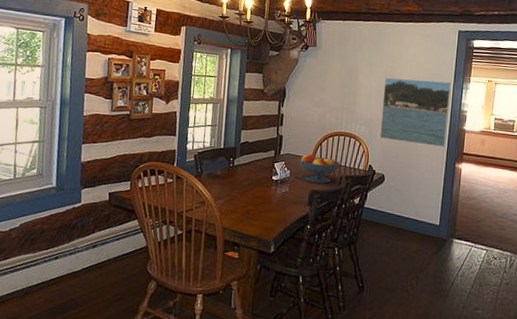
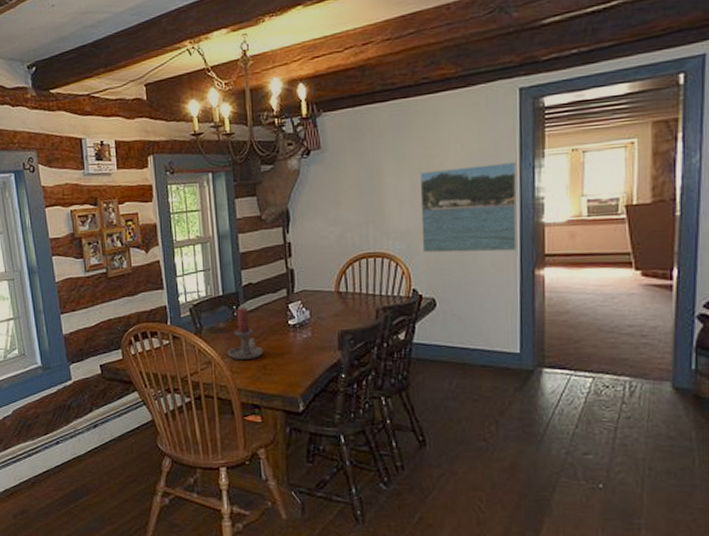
candle holder: none [219,160,249,204] -> present [227,307,264,359]
fruit bowl: present [298,154,341,184] -> none [318,286,374,321]

